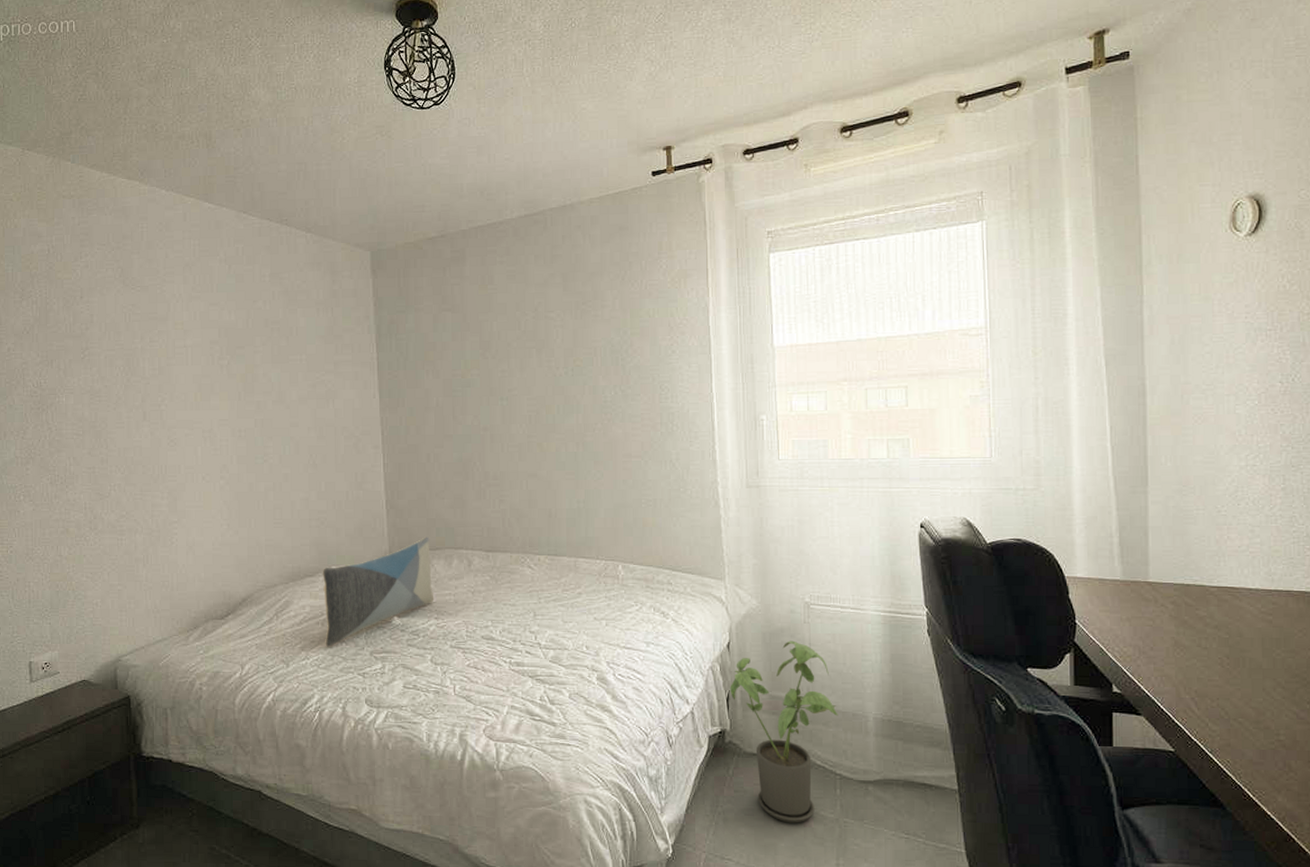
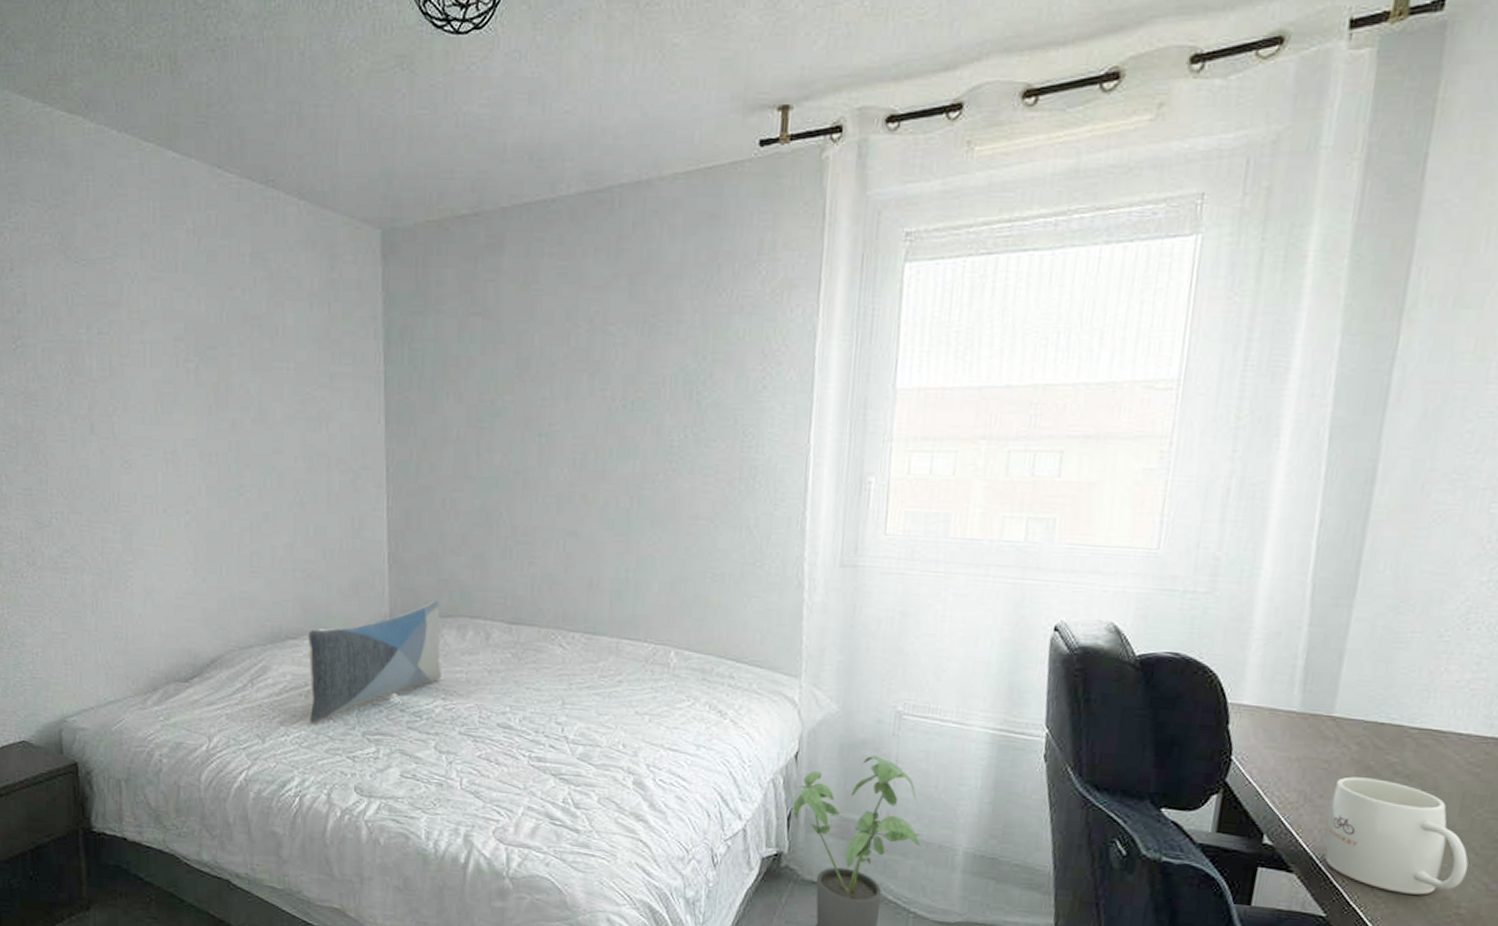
mug: none [1160,630,1279,726] -> present [1325,776,1469,895]

